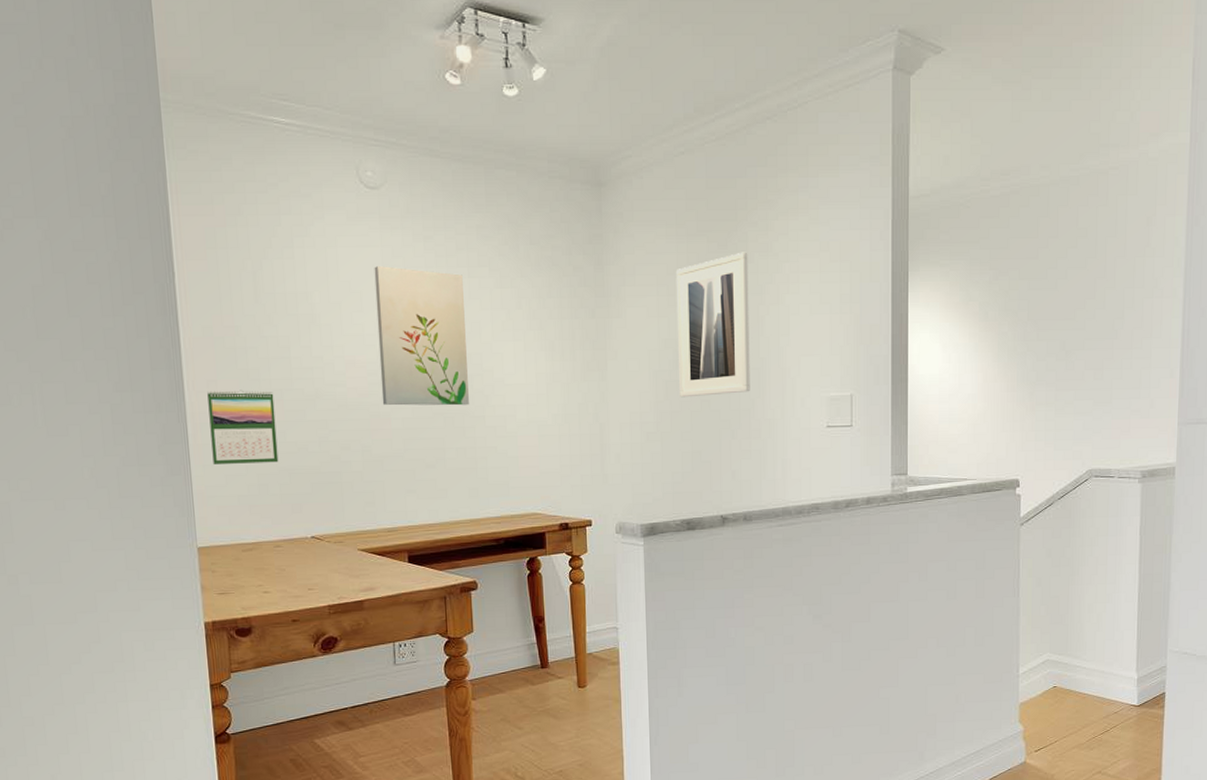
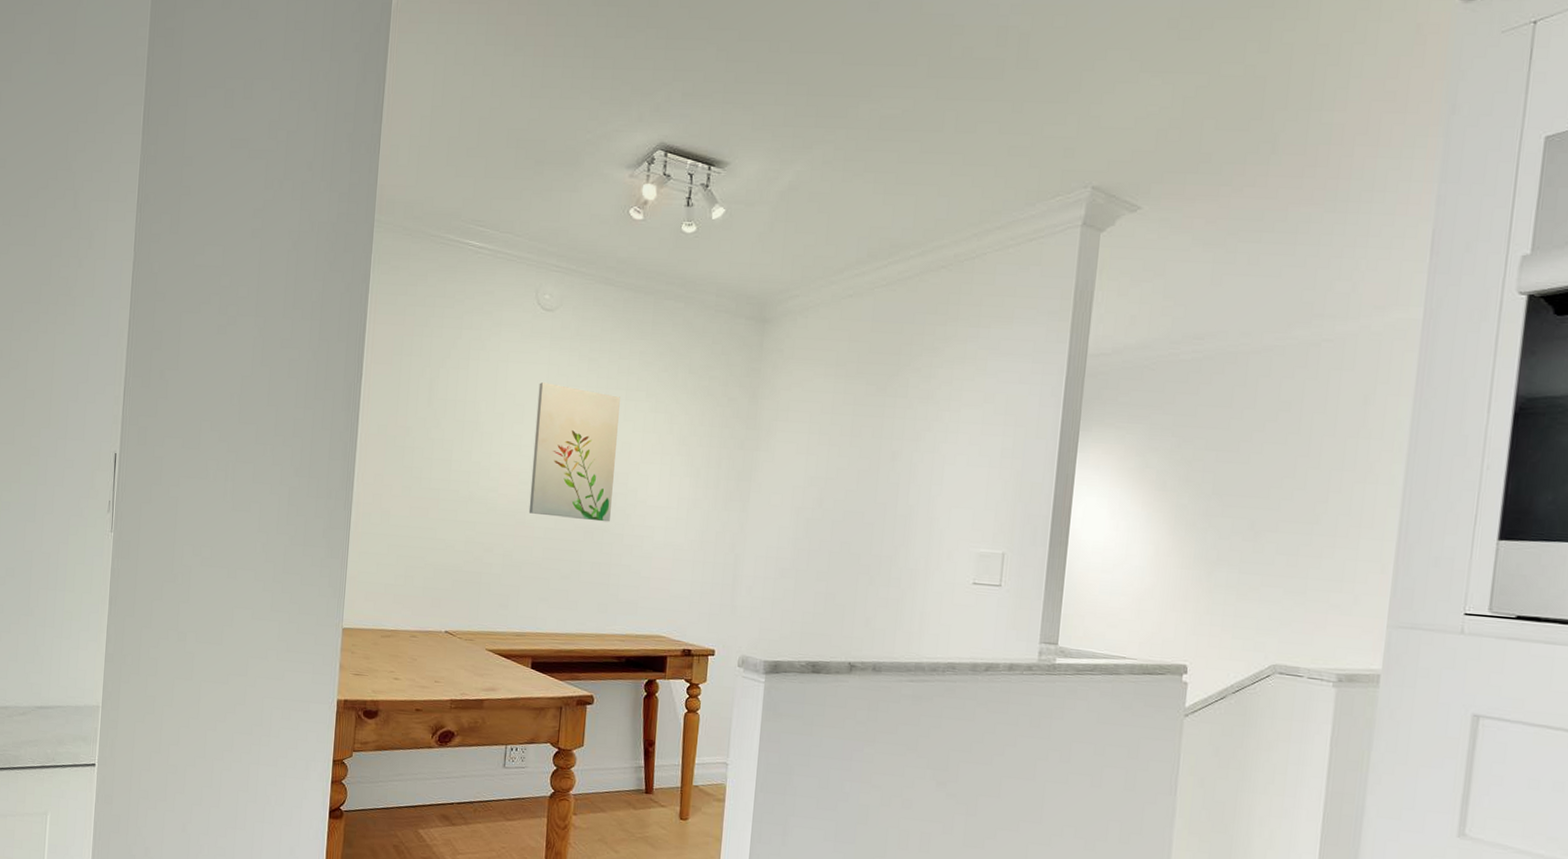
calendar: present [207,390,279,464] -> none [368,483,431,557]
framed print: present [675,252,750,398] -> none [820,397,907,539]

